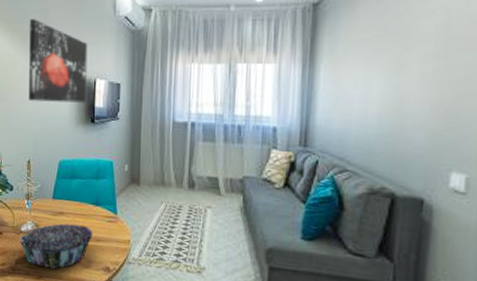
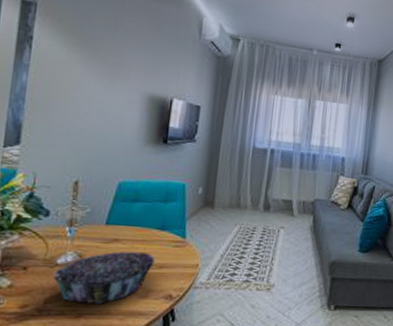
wall art: present [29,19,88,103] -> none [83,23,166,122]

